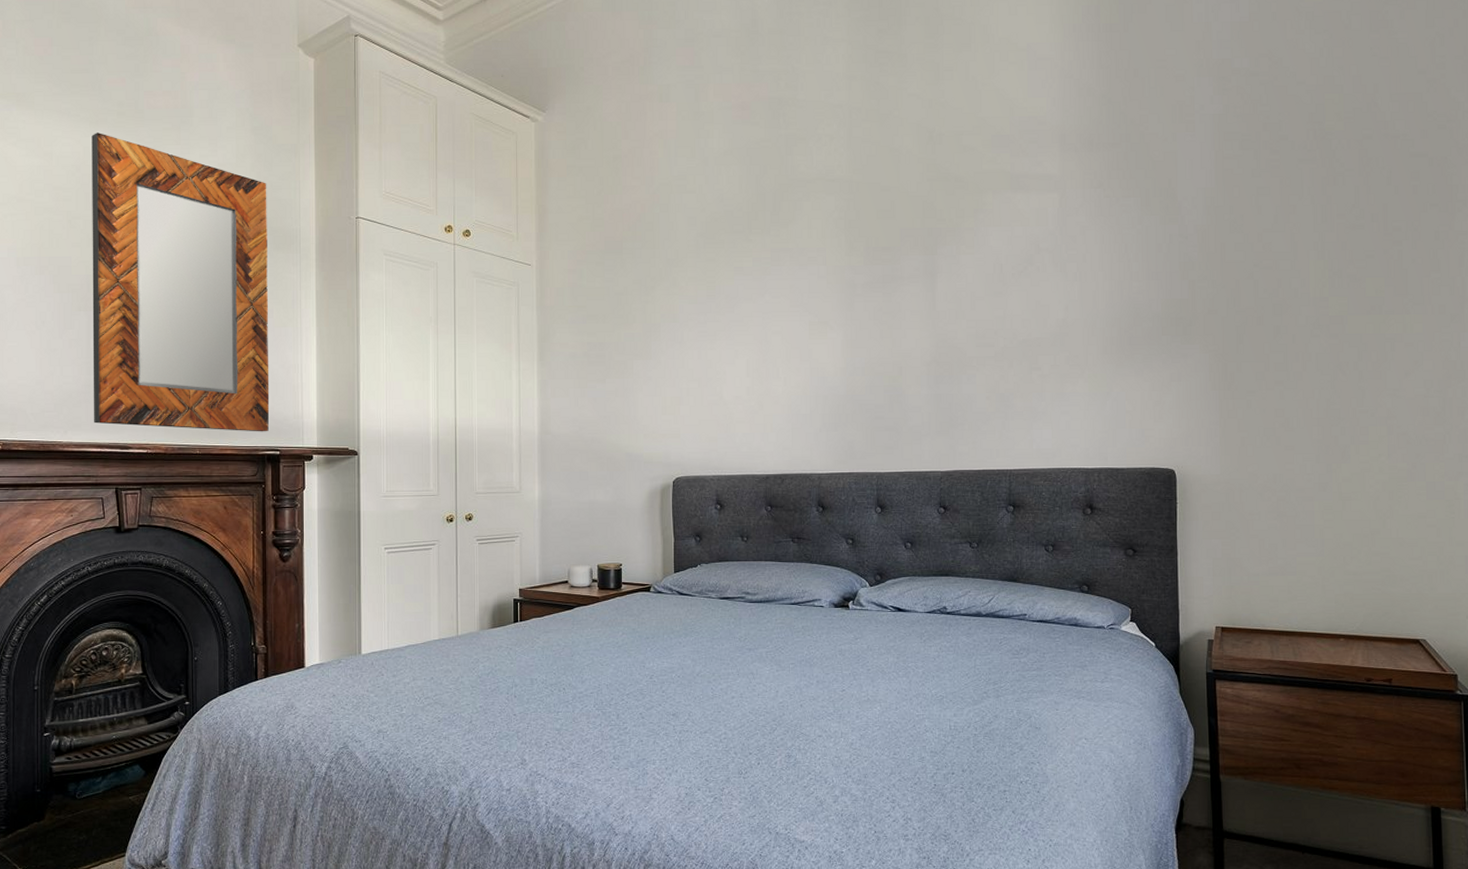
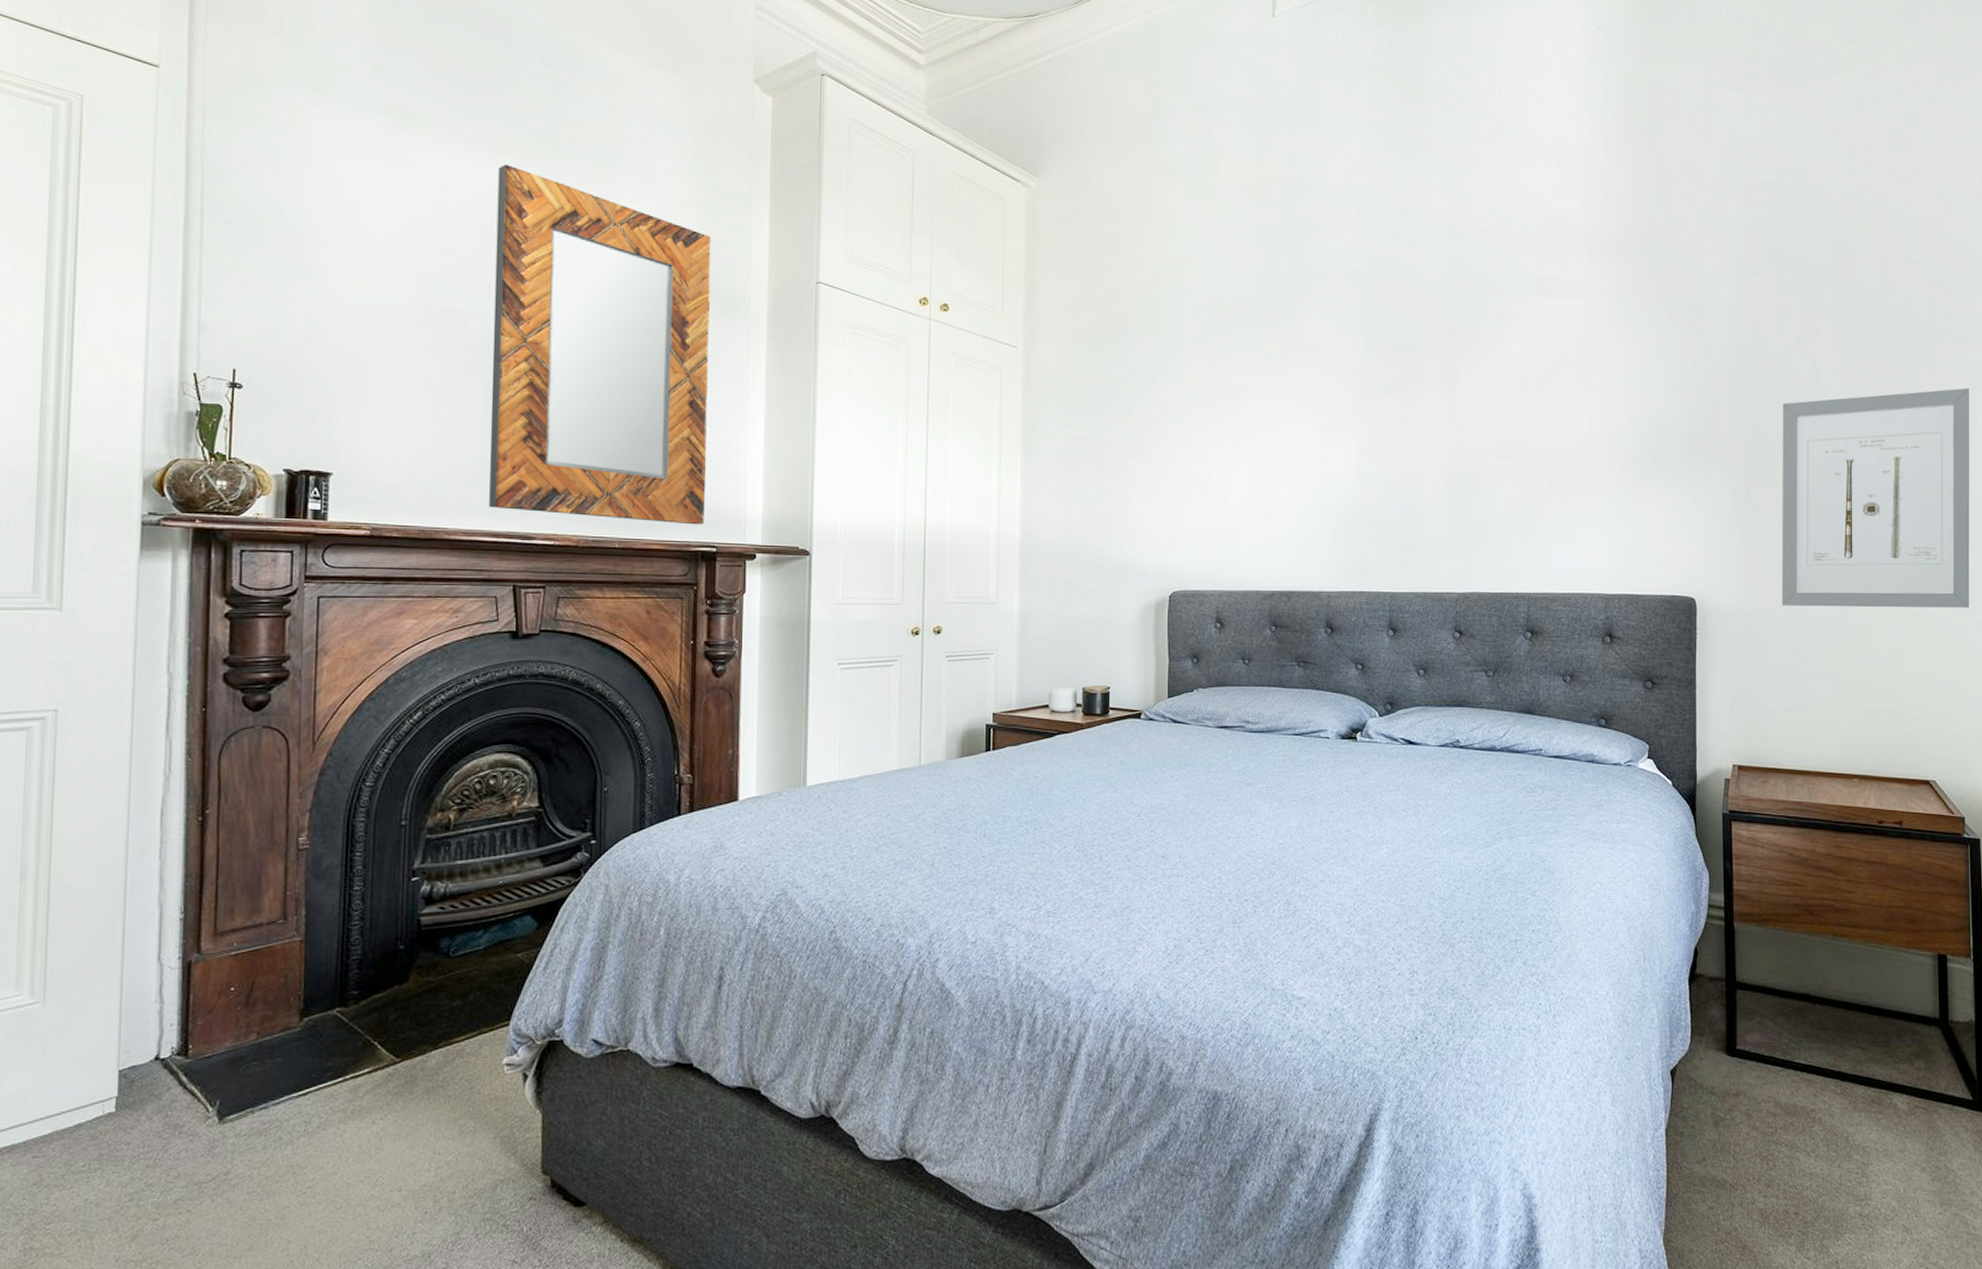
wall art: none [1260,257,1460,475] -> present [1782,388,1970,608]

